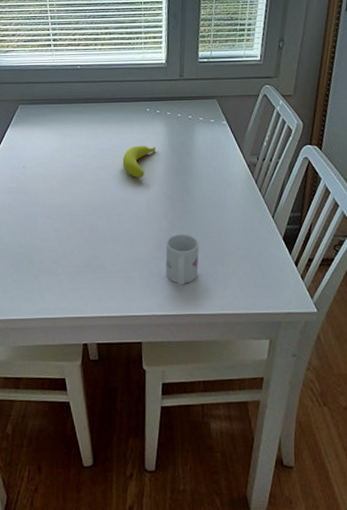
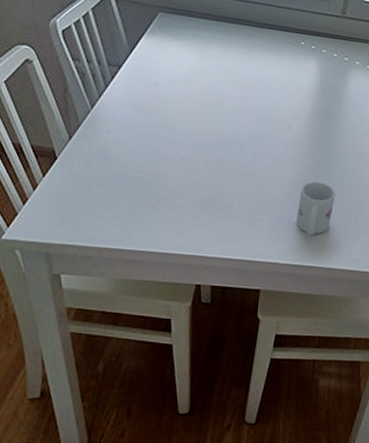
fruit: present [122,145,156,179] -> none [266,79,305,116]

